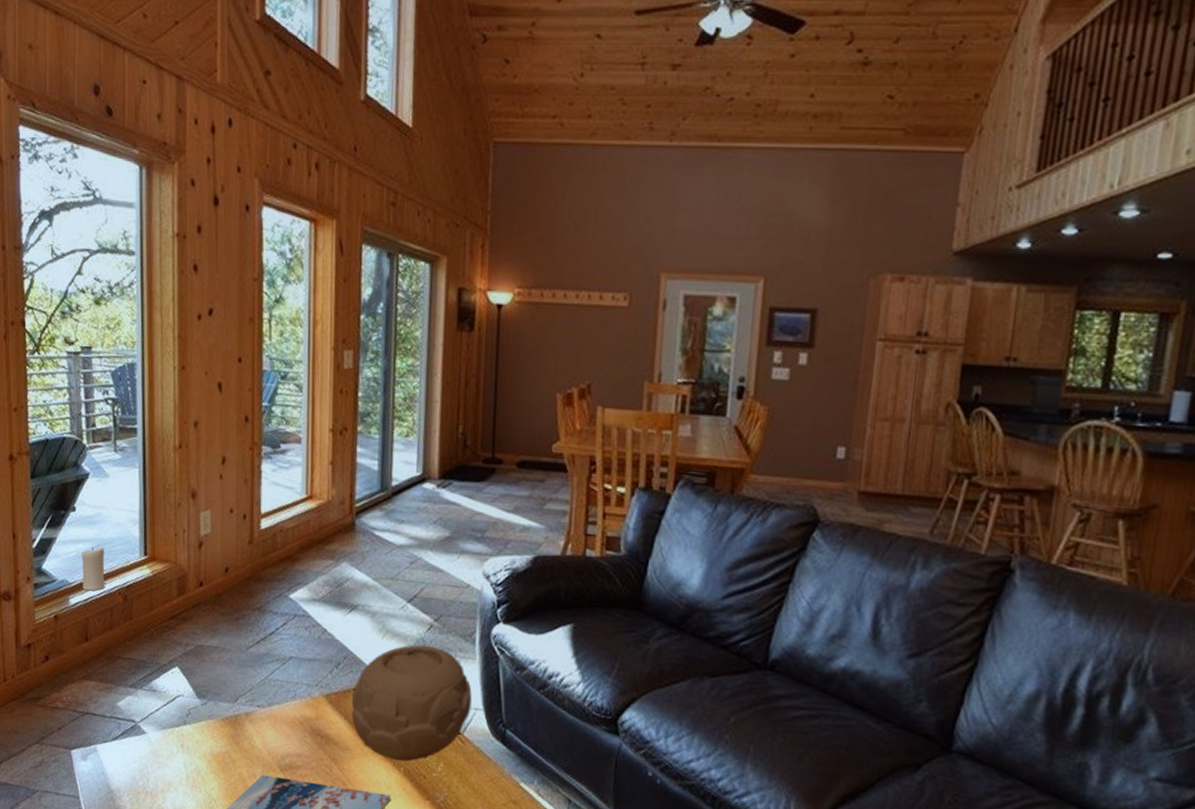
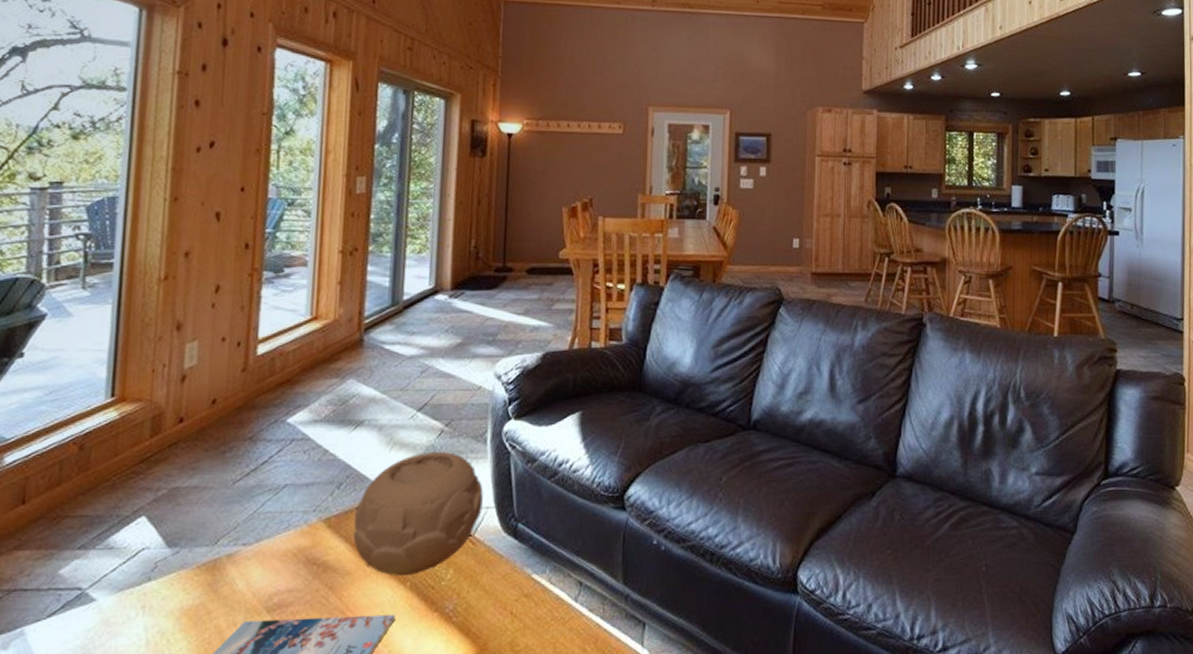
candle: present [81,547,105,591] -> none [23,394,58,445]
coffee maker: present [1021,374,1064,415] -> none [919,177,943,206]

